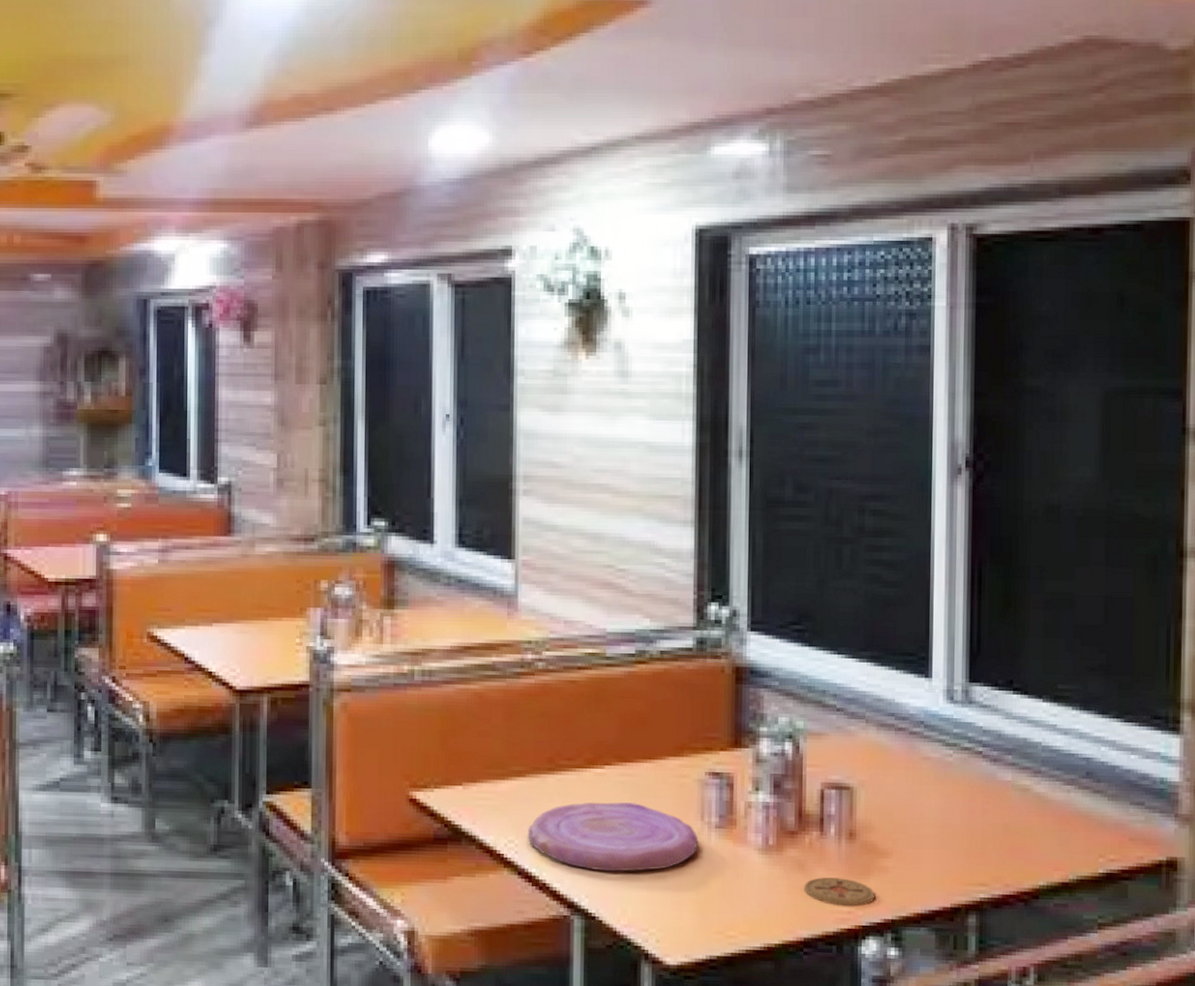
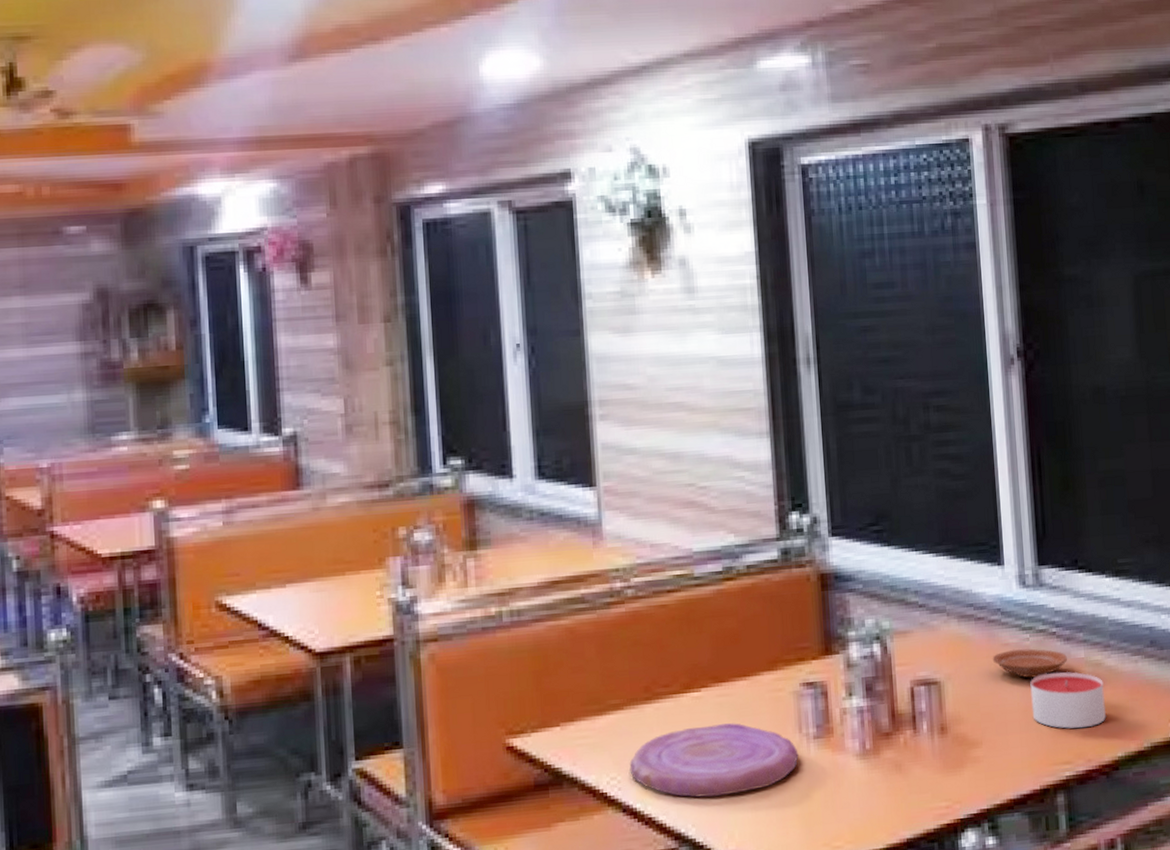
coaster: present [803,877,875,907] -> none [902,773,970,802]
plate: none [910,764,992,795] -> present [992,648,1067,678]
candle: none [949,792,1031,852] -> present [1030,671,1107,729]

